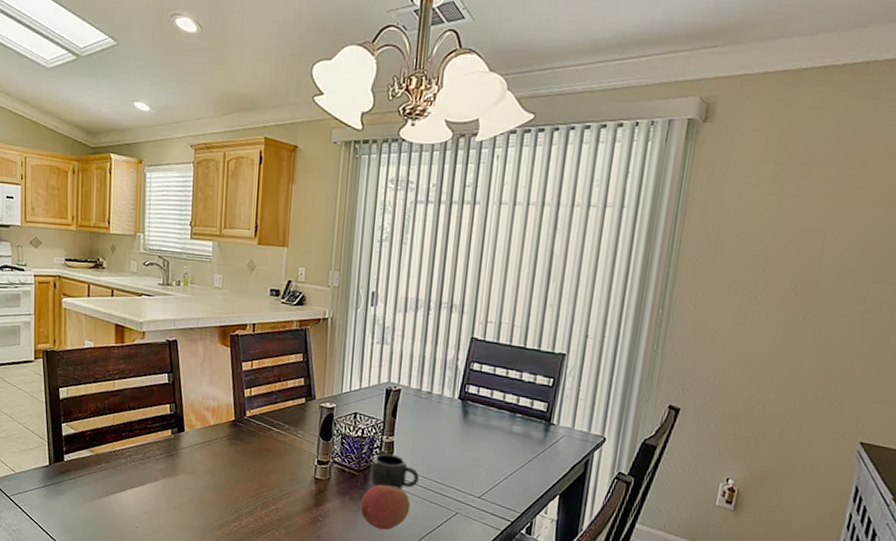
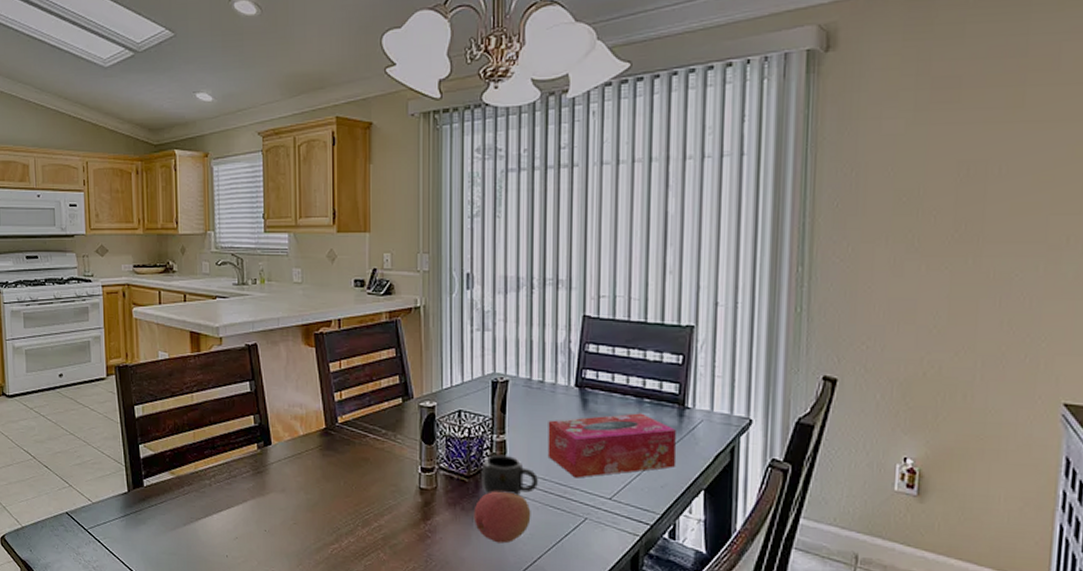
tissue box: none [429,425,541,478] -> present [547,413,677,478]

